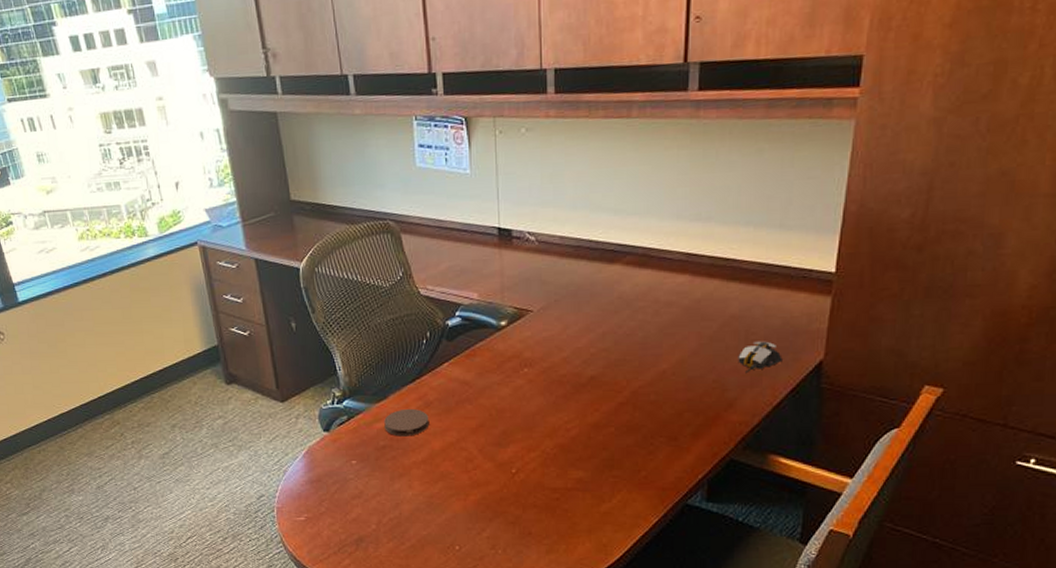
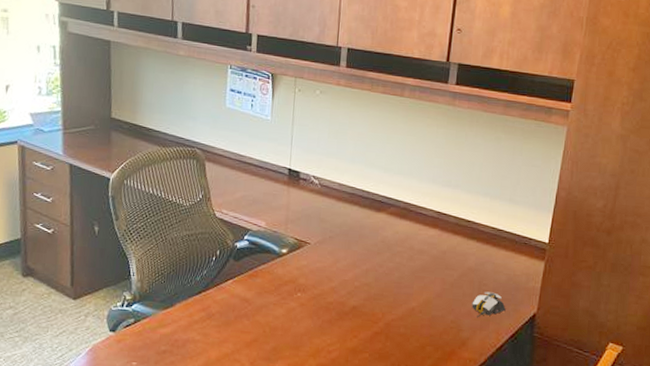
coaster: present [384,408,430,437] -> none [167,317,210,344]

